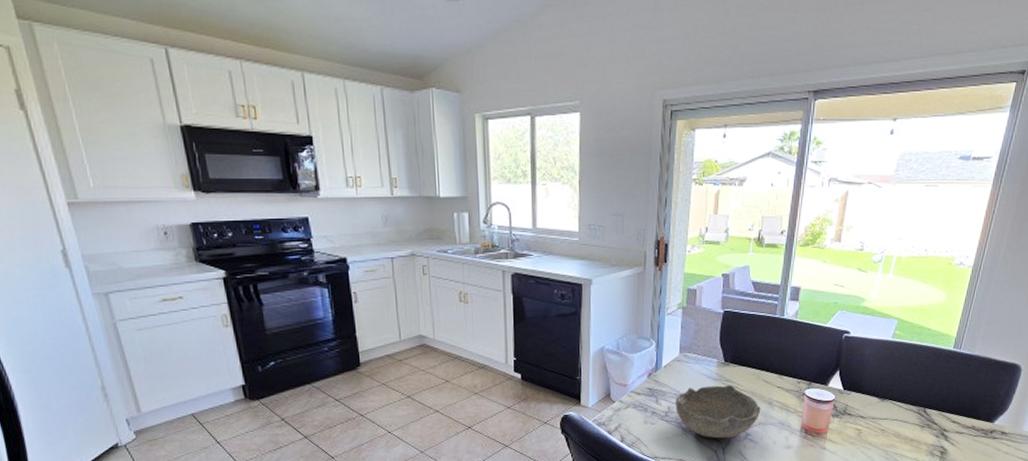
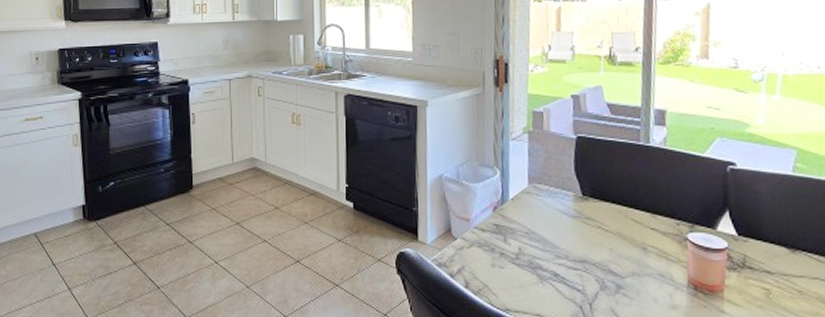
bowl: present [675,385,761,439] -> none [527,224,633,291]

